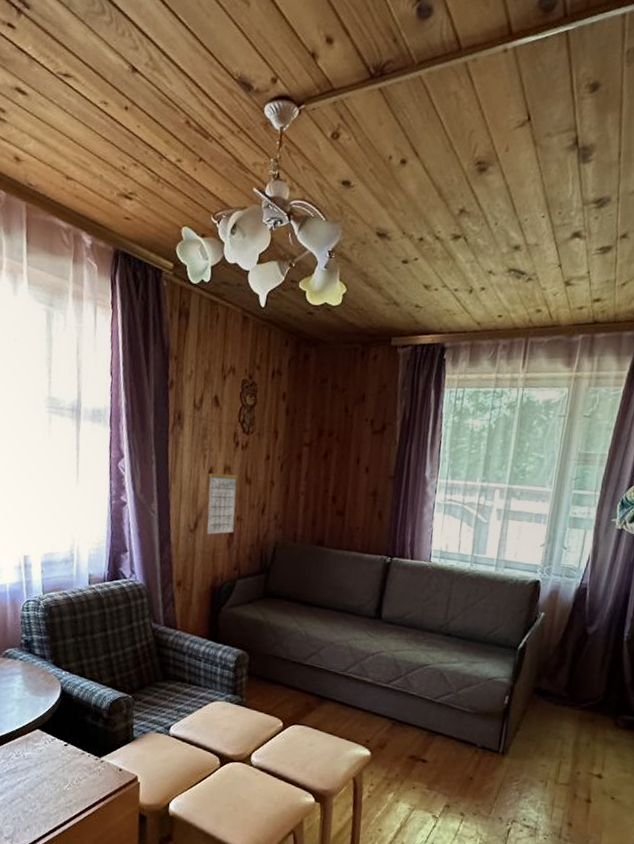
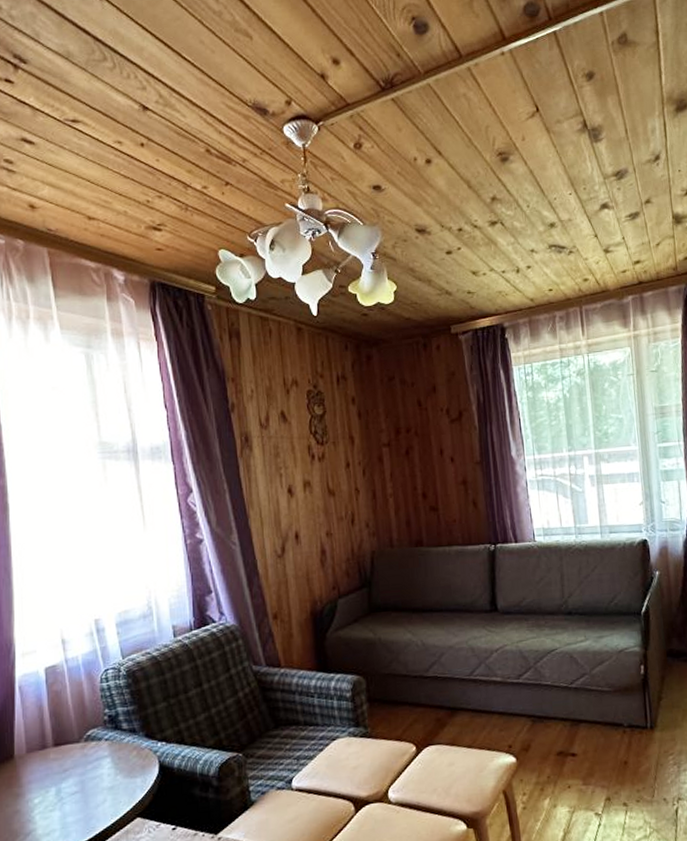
calendar: present [207,460,238,534] -> none [288,476,325,556]

